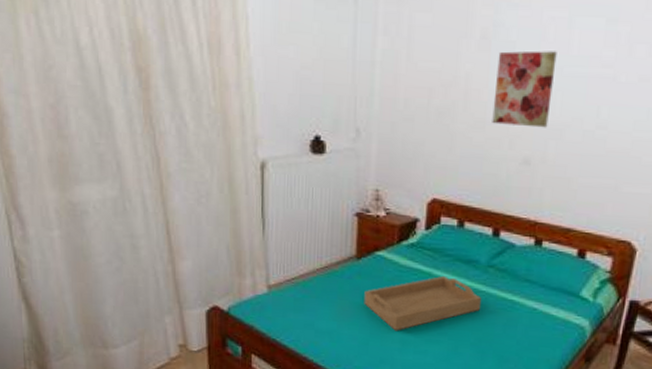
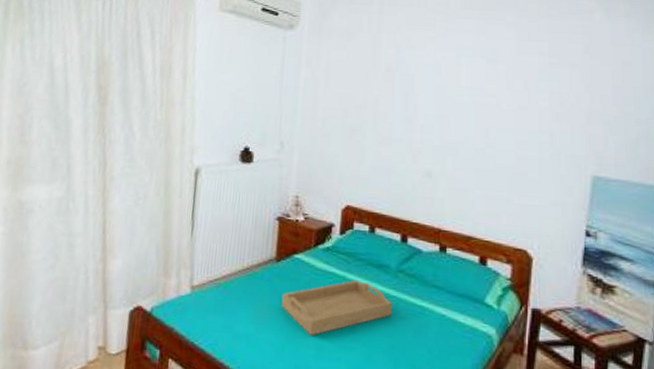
wall art: present [492,51,557,128] -> none [397,82,449,146]

